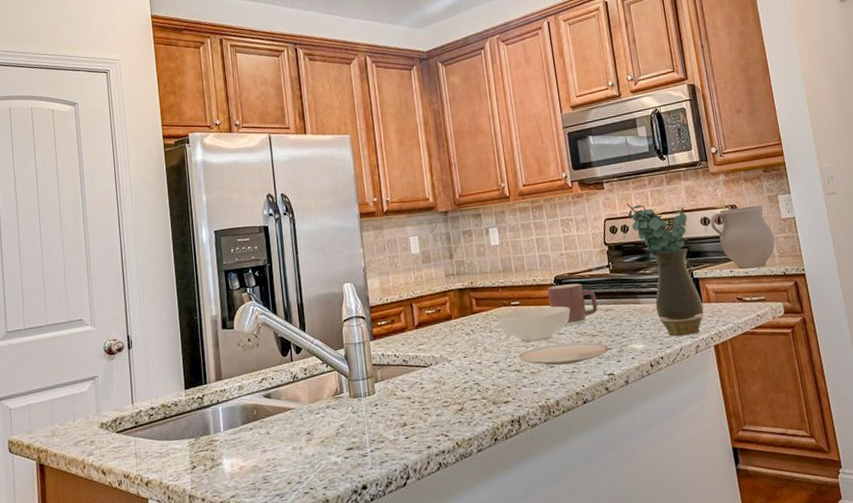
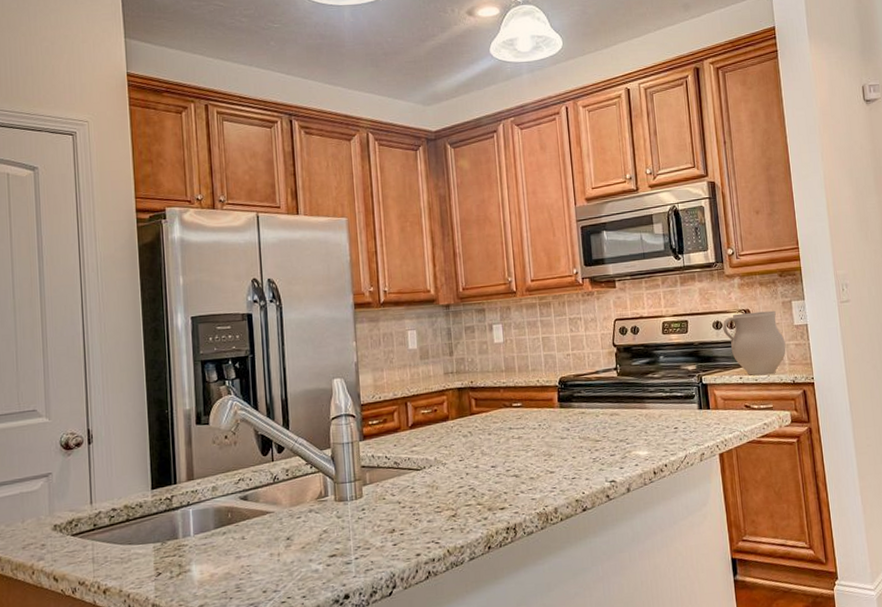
bowl: present [495,306,571,342] -> none [495,409,575,446]
plate: present [518,342,610,366] -> none [517,447,613,471]
mug: present [547,283,598,326] -> none [551,385,603,430]
vase: present [626,203,704,336] -> none [637,303,711,443]

